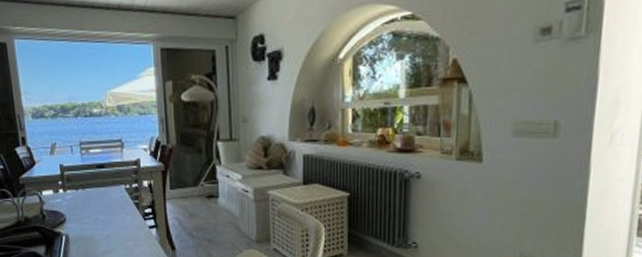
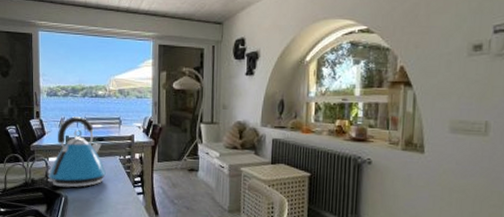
kettle: none [43,141,112,225] -> present [48,116,107,188]

